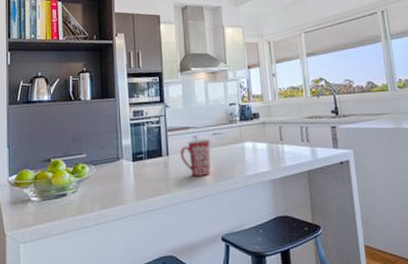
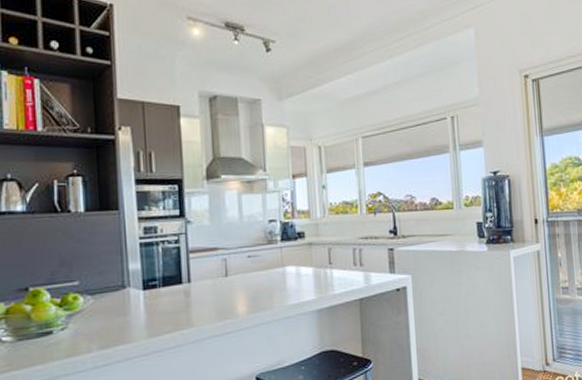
mug: present [180,138,212,176] -> none [205,261,245,307]

